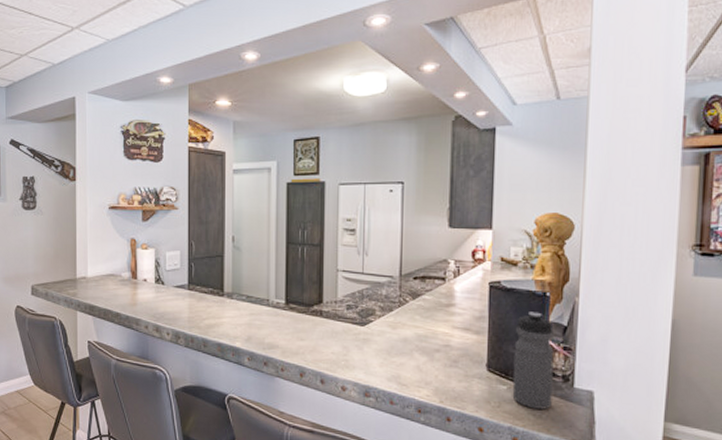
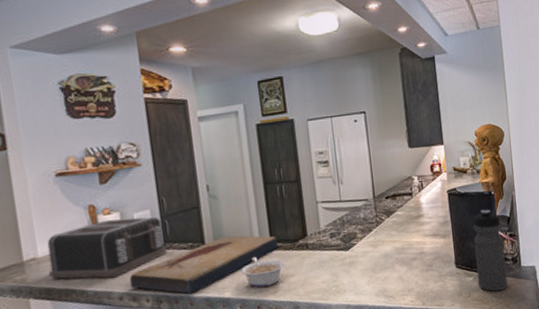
toaster: none [94,254,190,307] -> present [47,216,167,280]
fish fossil: none [155,288,292,335] -> present [129,235,278,294]
legume: none [254,314,295,345] -> present [241,257,284,288]

